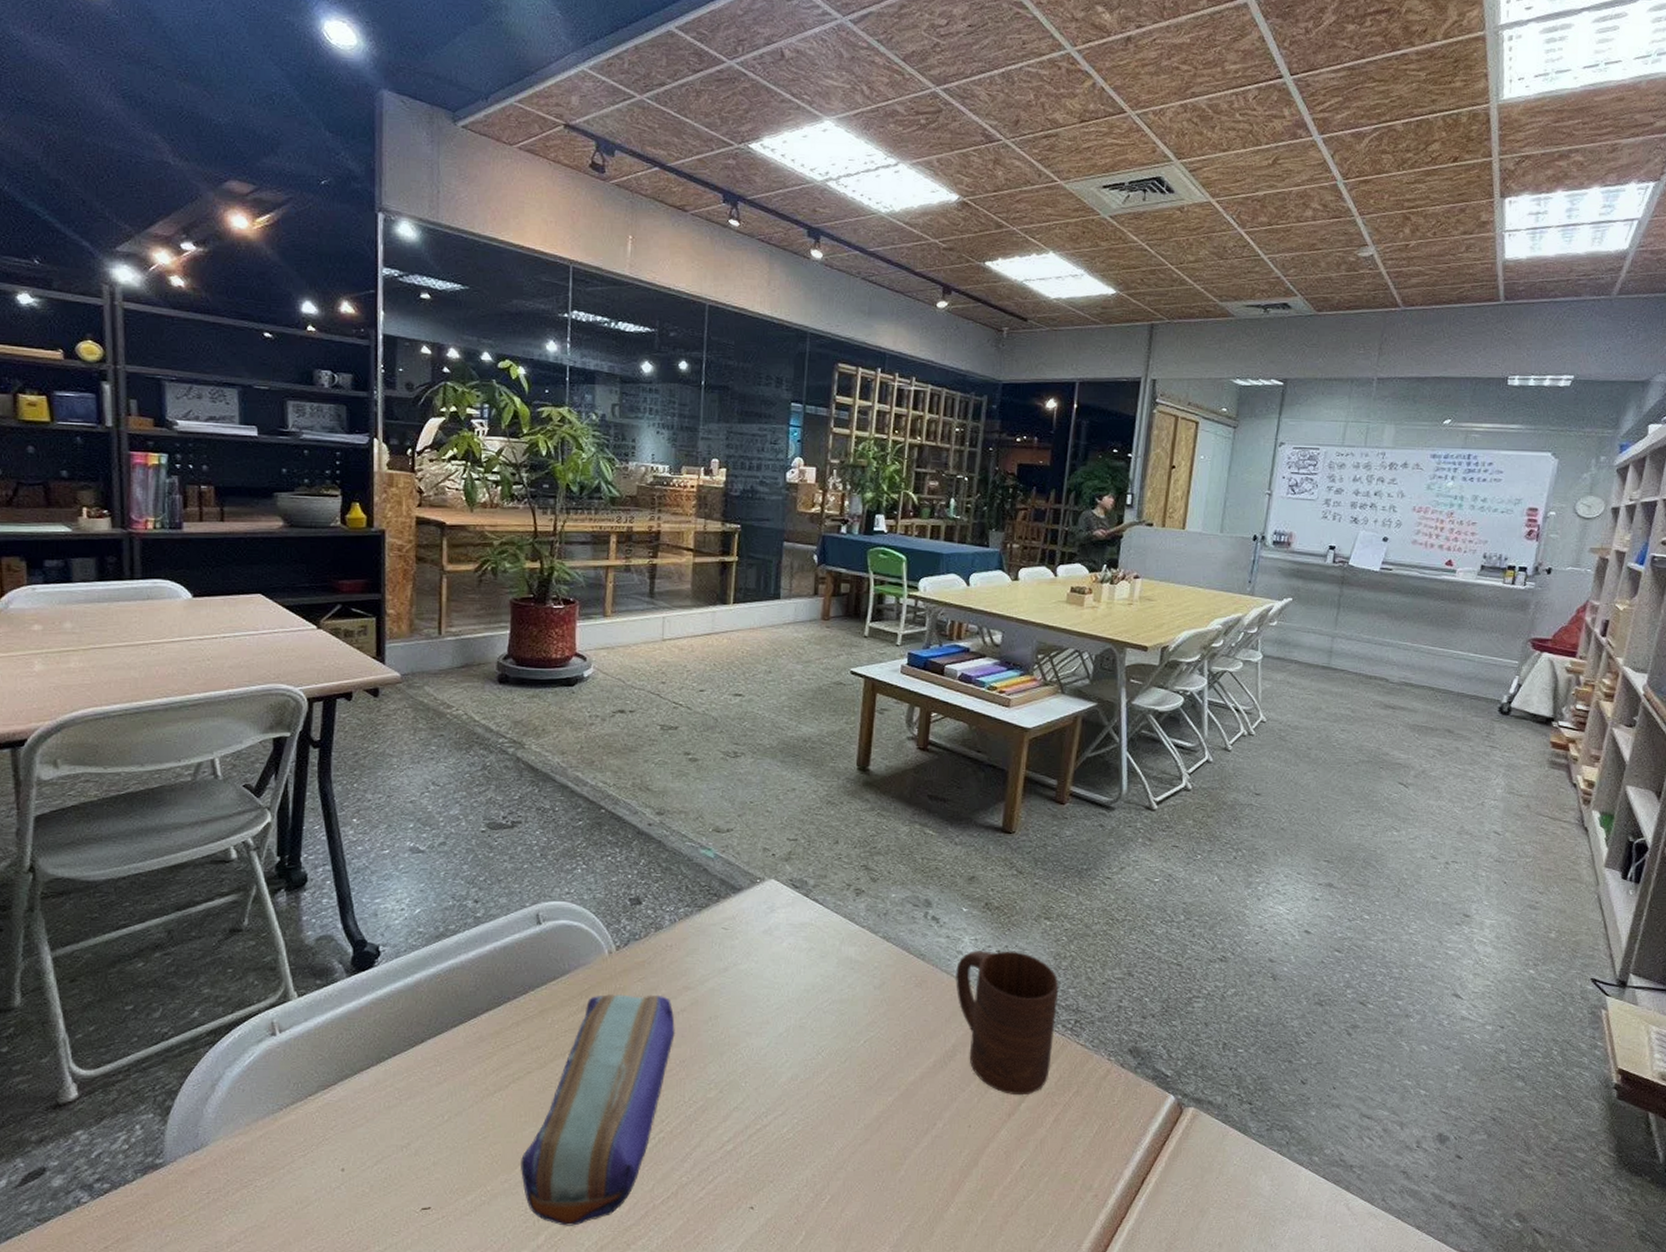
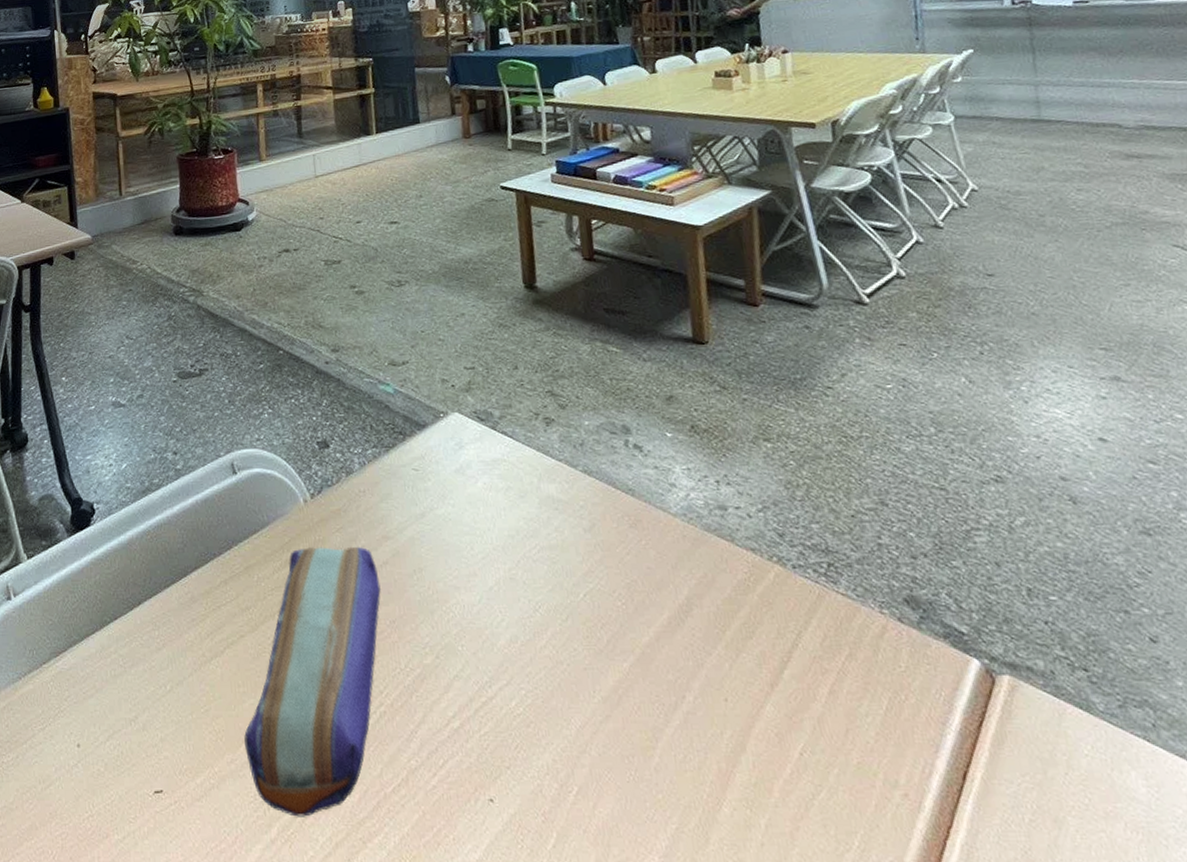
cup: present [956,951,1059,1096] -> none [672,480,811,660]

